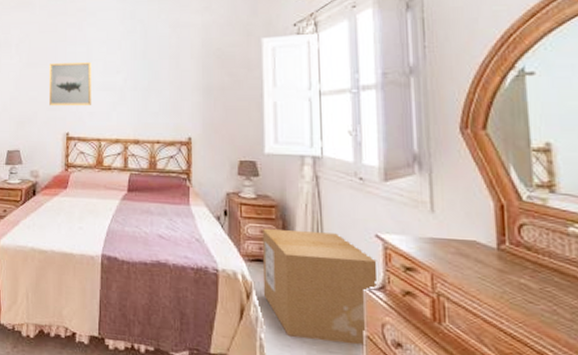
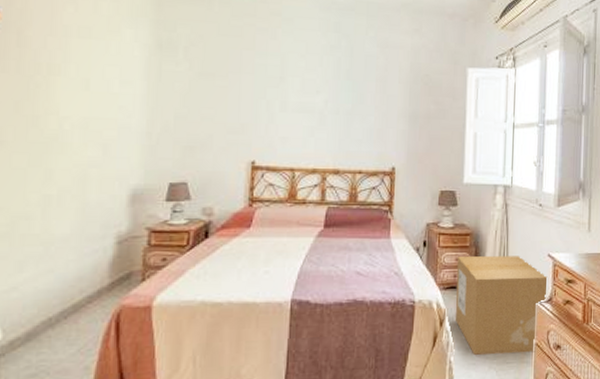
wall art: present [48,62,92,106] -> none [229,75,287,130]

